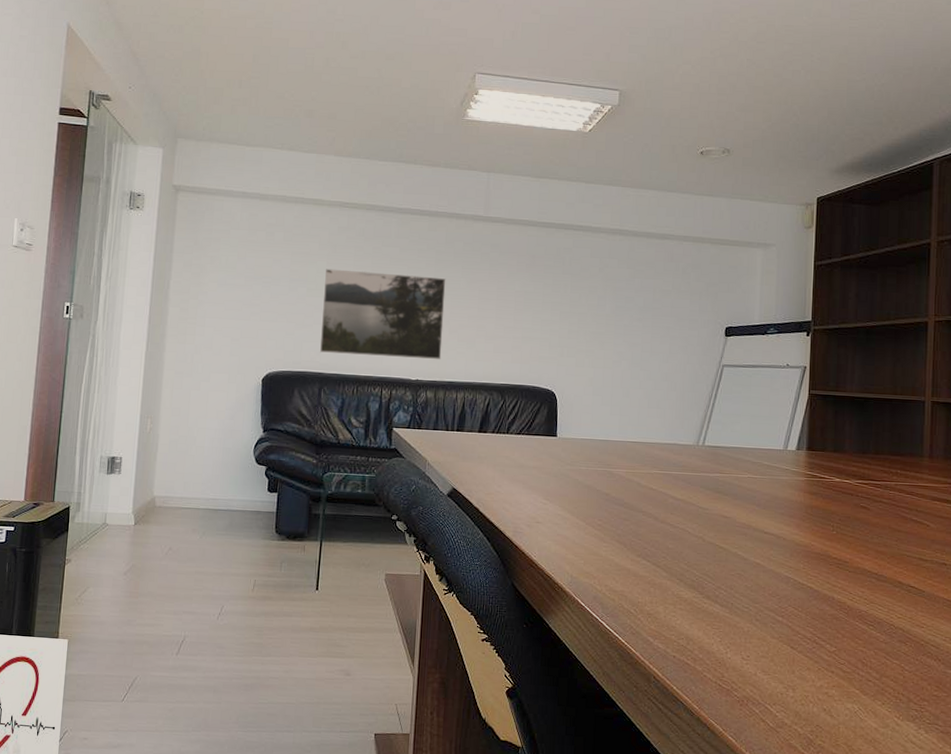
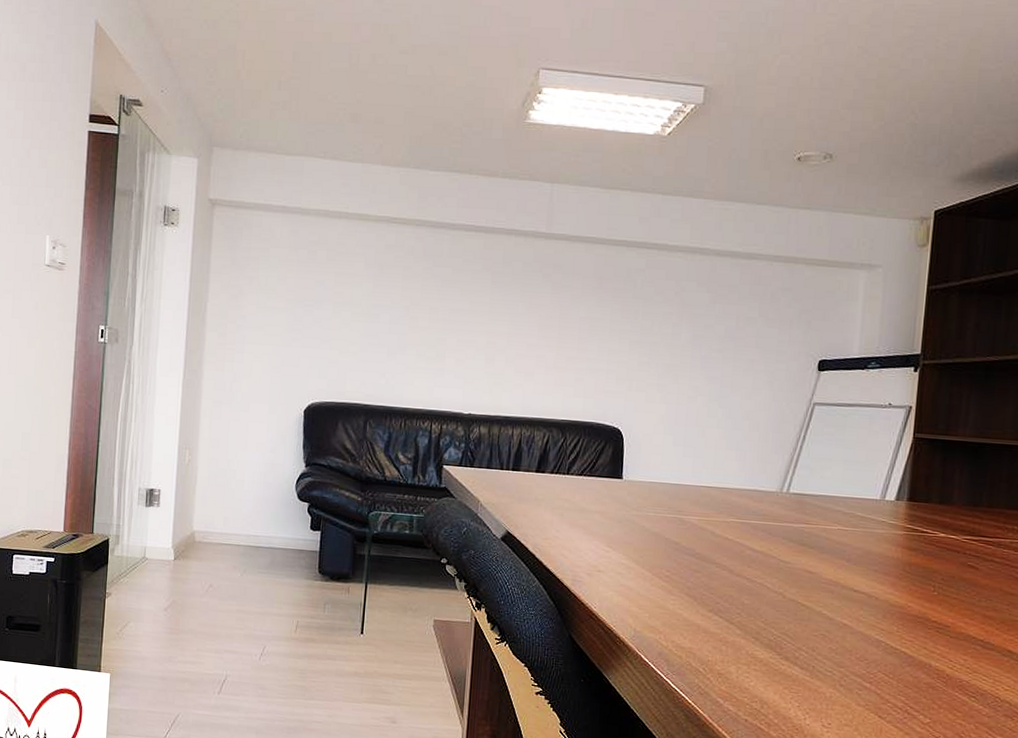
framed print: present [320,269,446,359] -> none [366,291,503,392]

